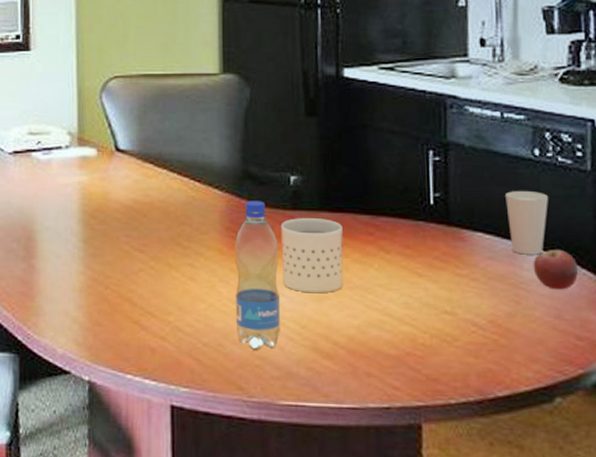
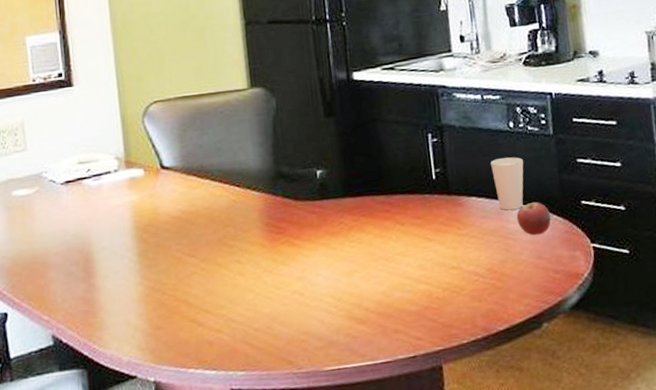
bottle: present [234,200,280,350] -> none [274,195,320,327]
mug: present [280,218,344,294] -> none [312,203,369,270]

